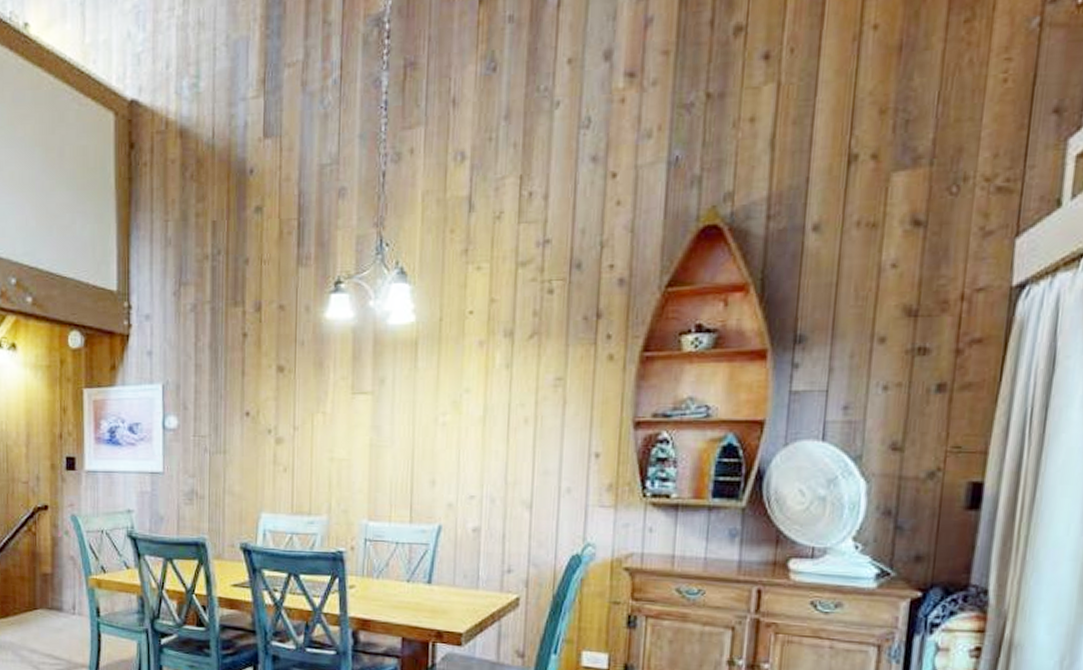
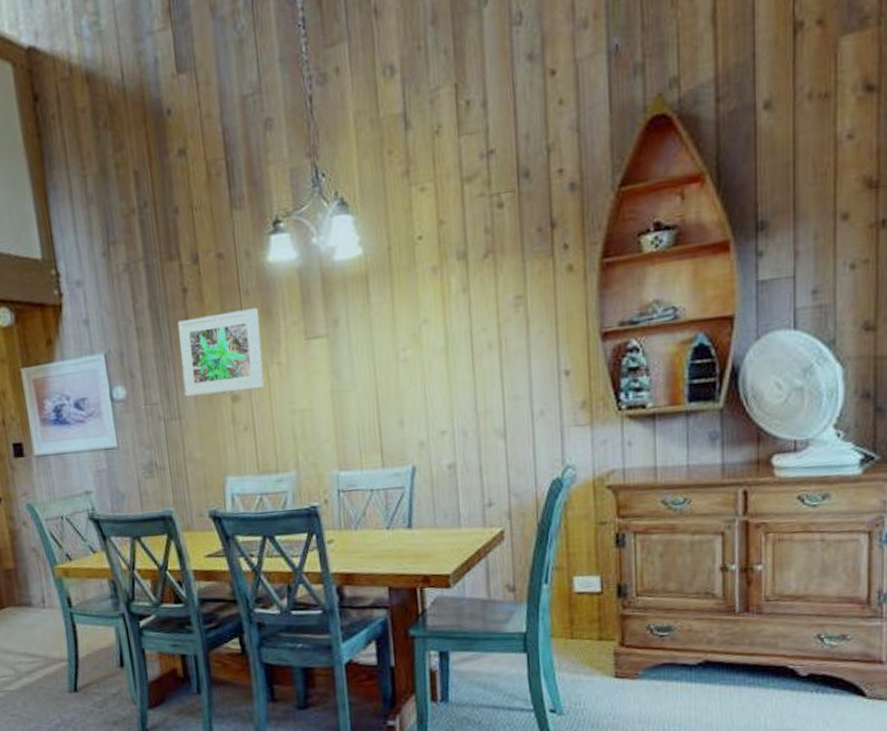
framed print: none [232,358,311,434] -> present [178,307,265,397]

